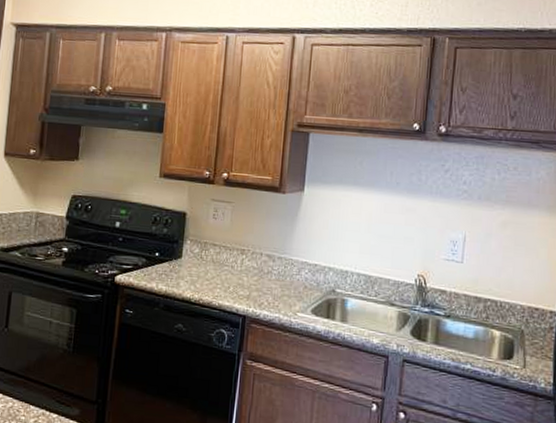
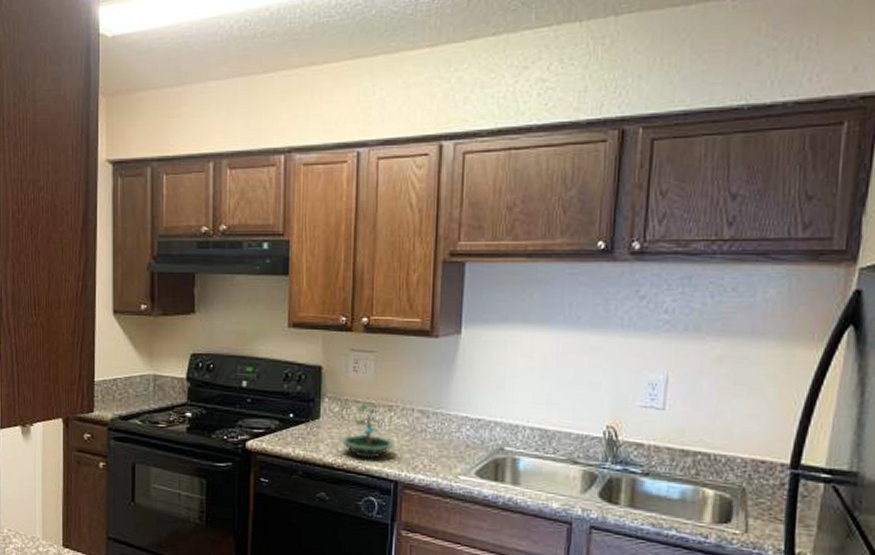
terrarium: none [199,246,245,295] -> present [341,402,394,459]

